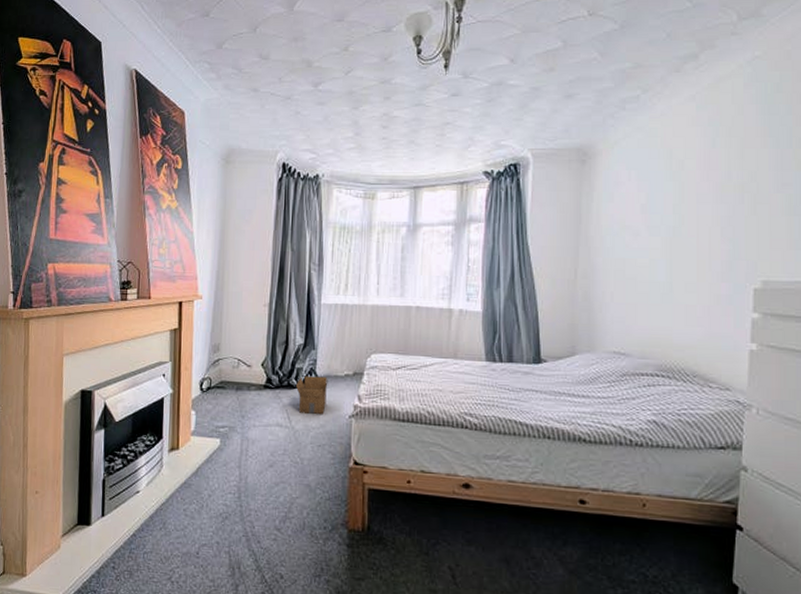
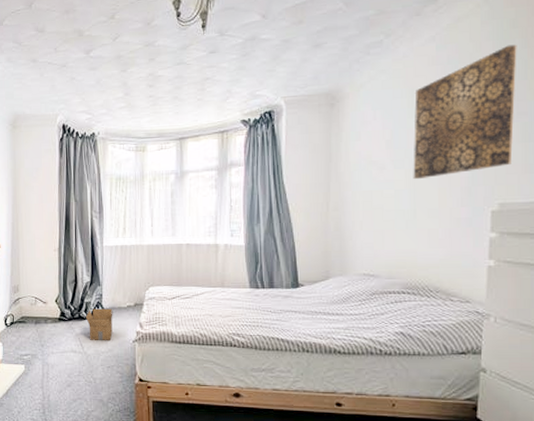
wall art: none [670,110,782,250] -> present [413,44,517,180]

